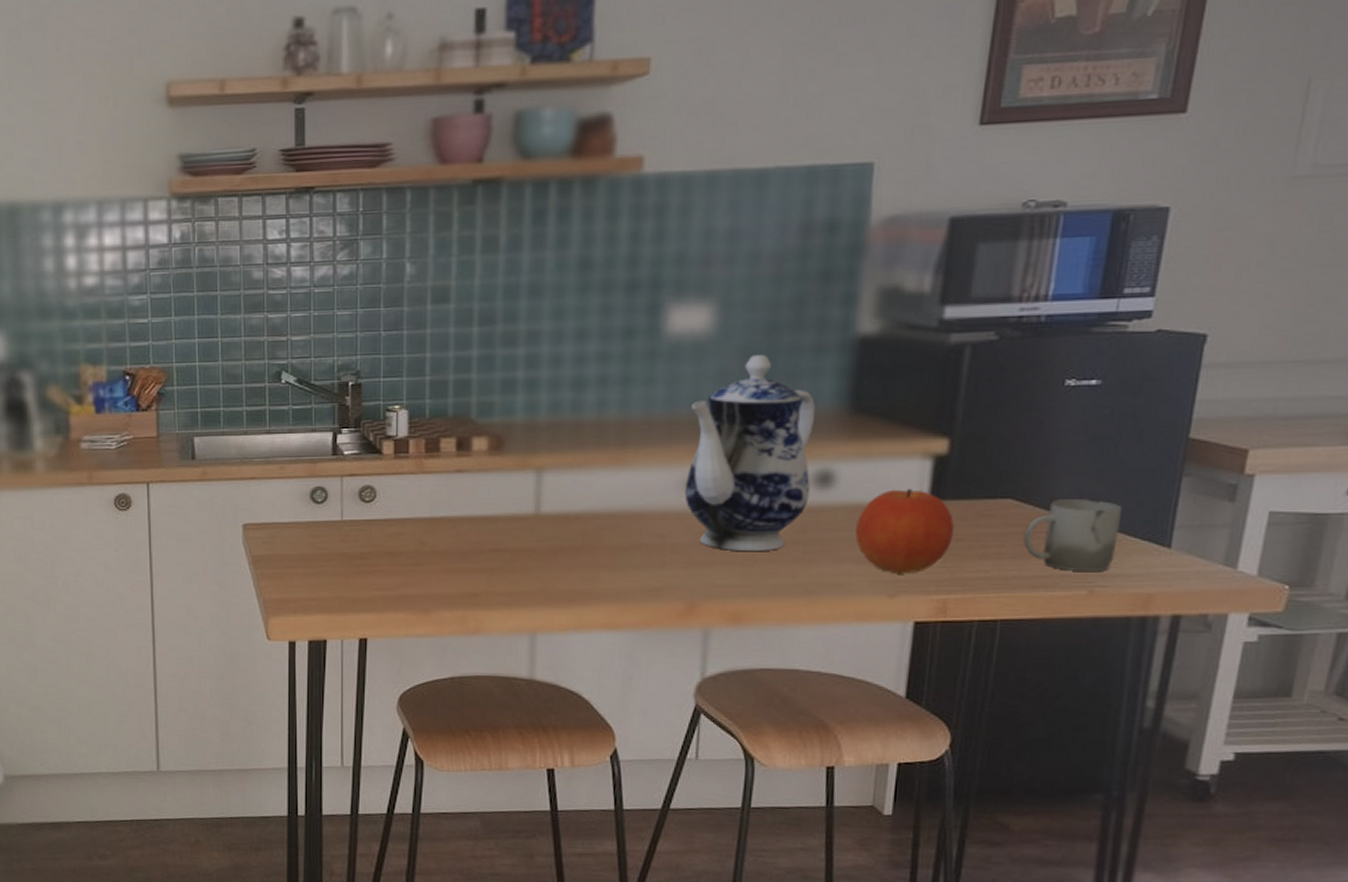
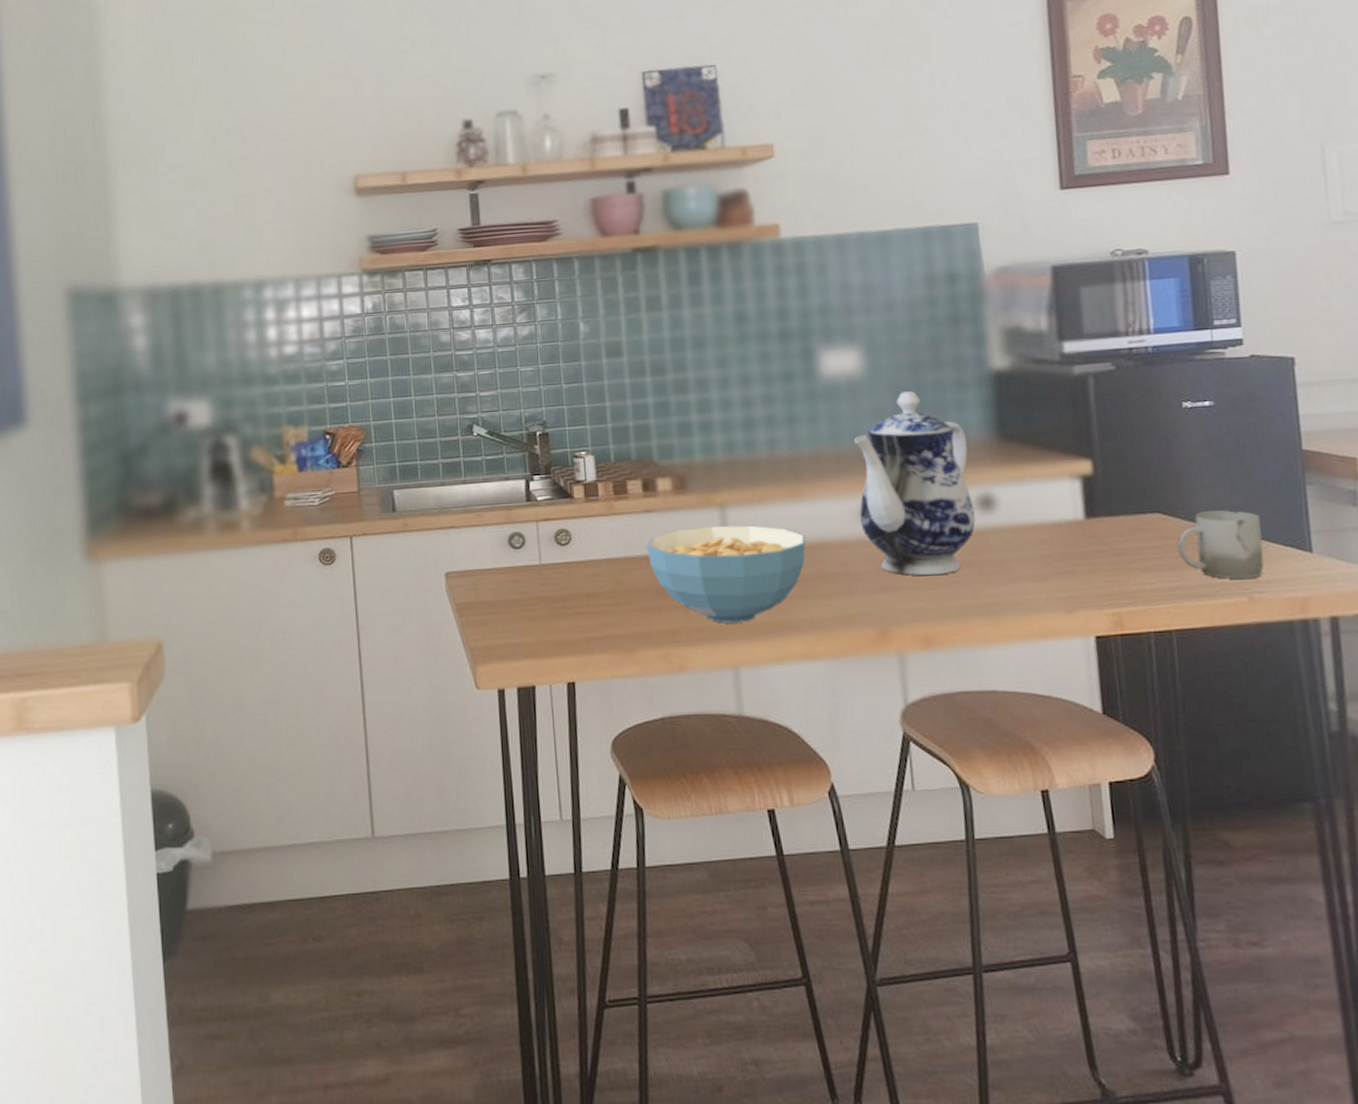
cereal bowl: none [454,489,624,589] -> present [646,525,806,623]
fruit: present [855,489,955,574] -> none [1023,508,1115,590]

